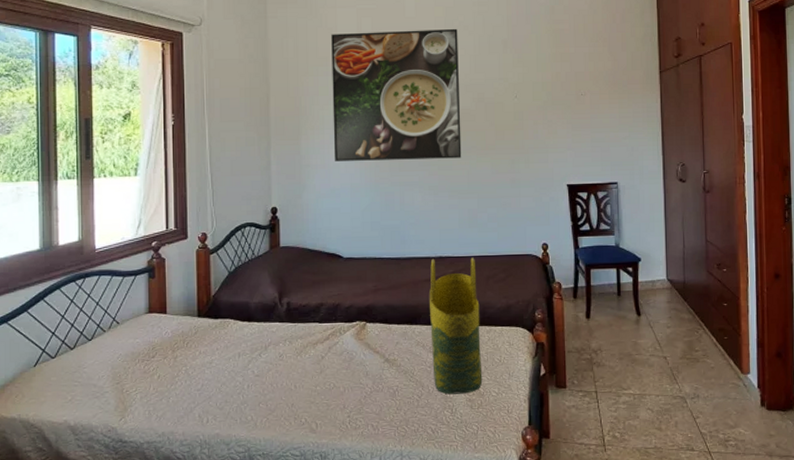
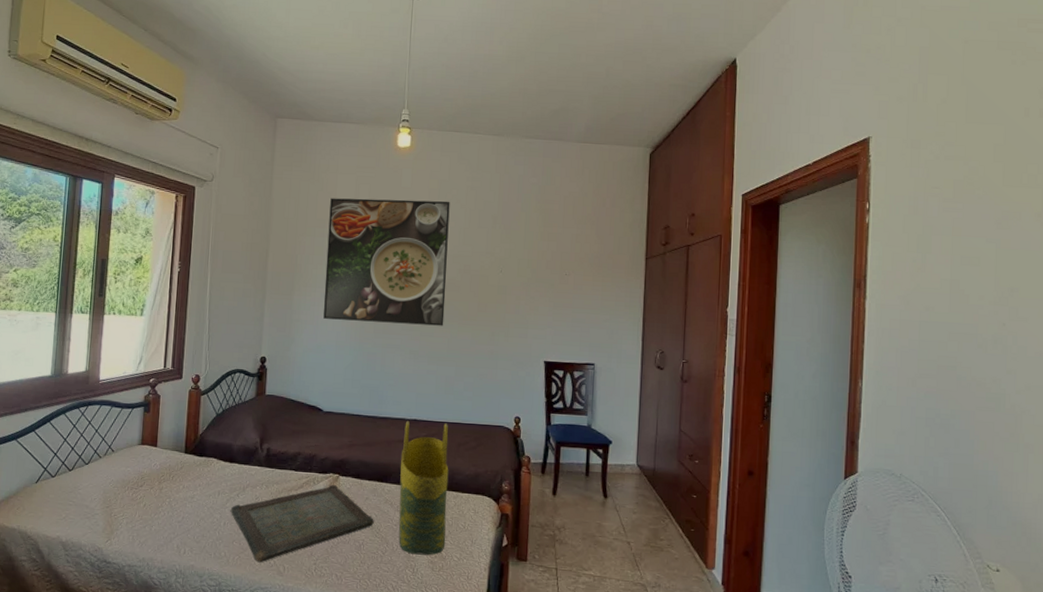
serving tray: none [253,333,407,422] -> present [230,485,374,563]

